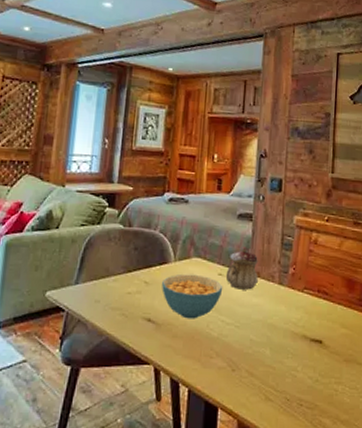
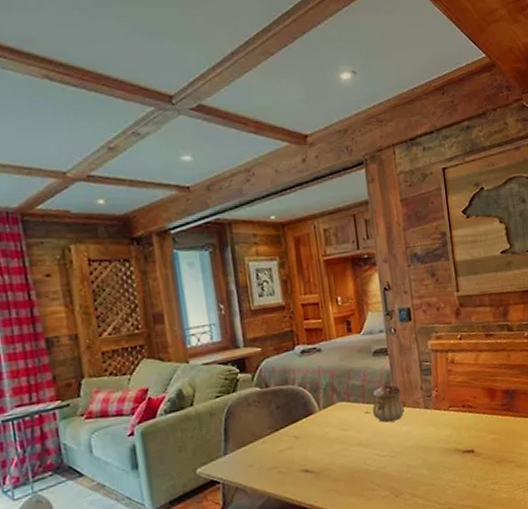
cereal bowl: present [162,274,223,319] -> none [311,417,373,462]

